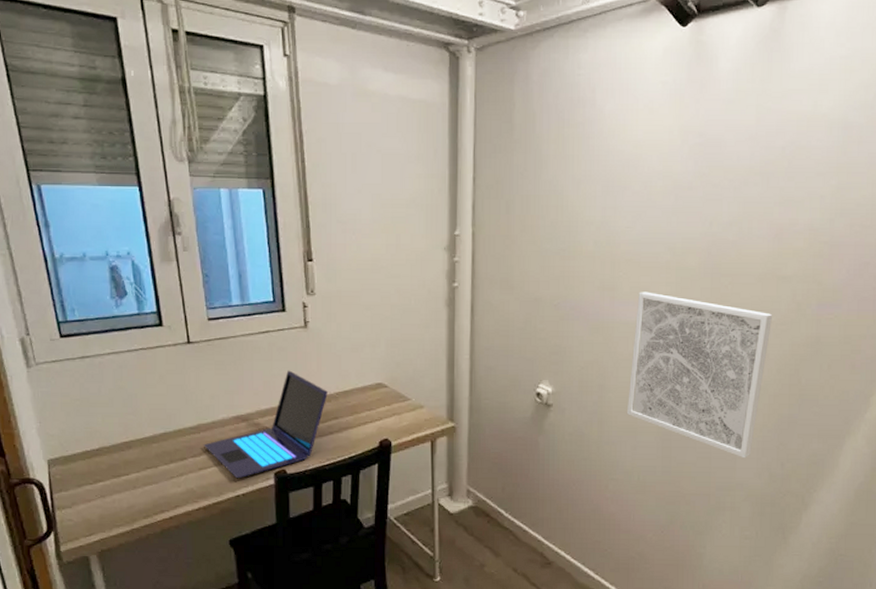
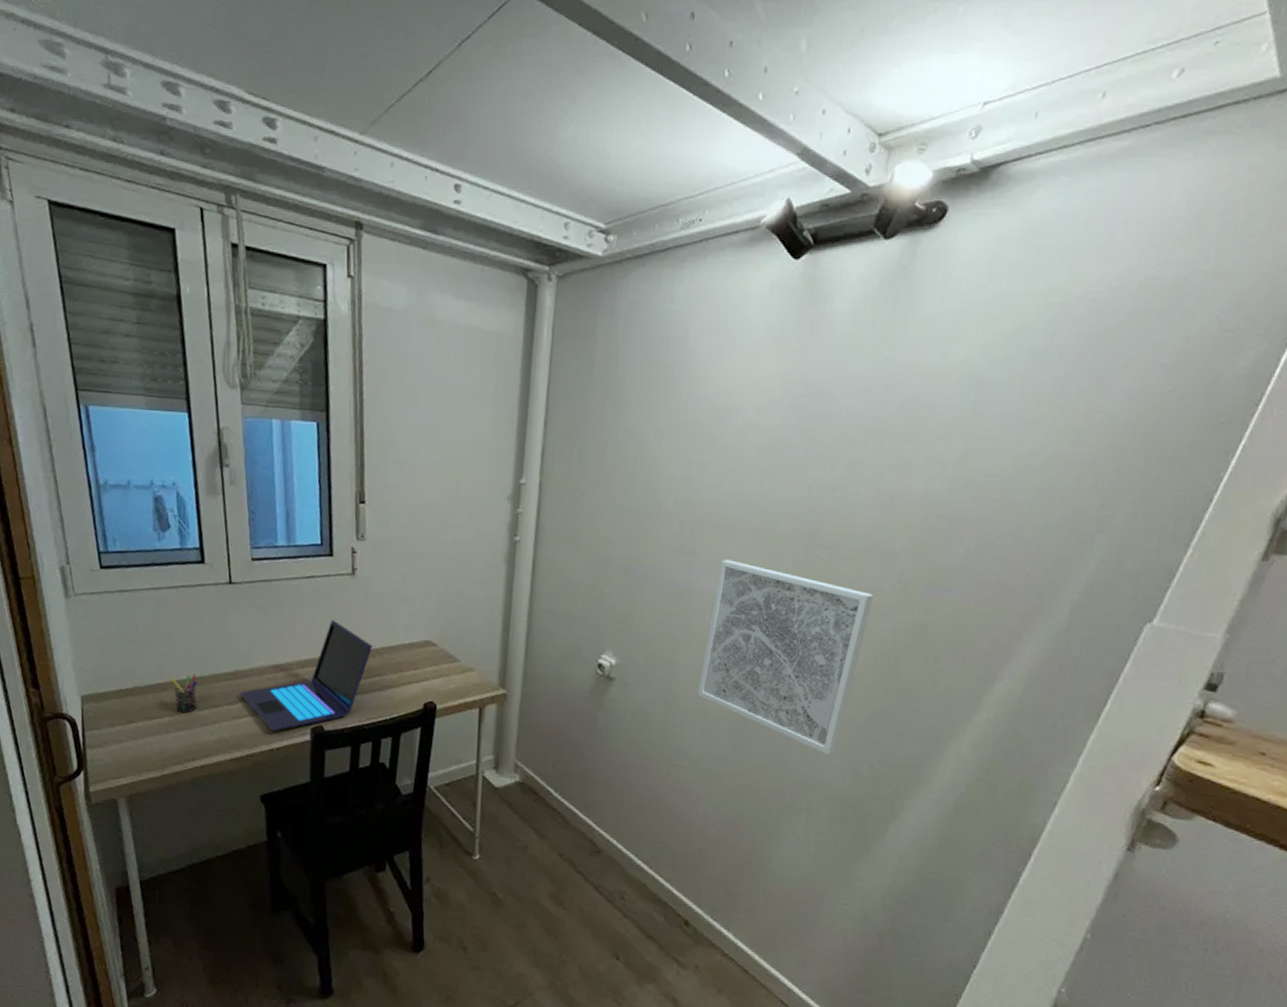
pen holder: none [135,430,163,468] -> present [170,674,199,713]

